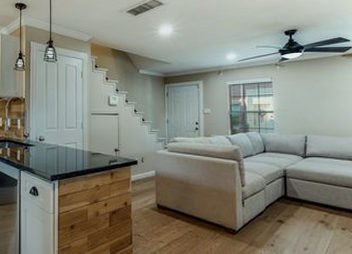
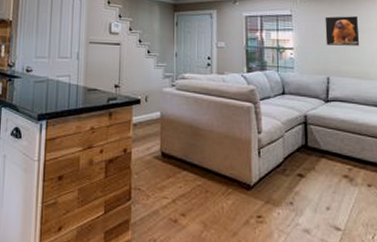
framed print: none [303,80,336,107] -> present [325,16,360,46]

